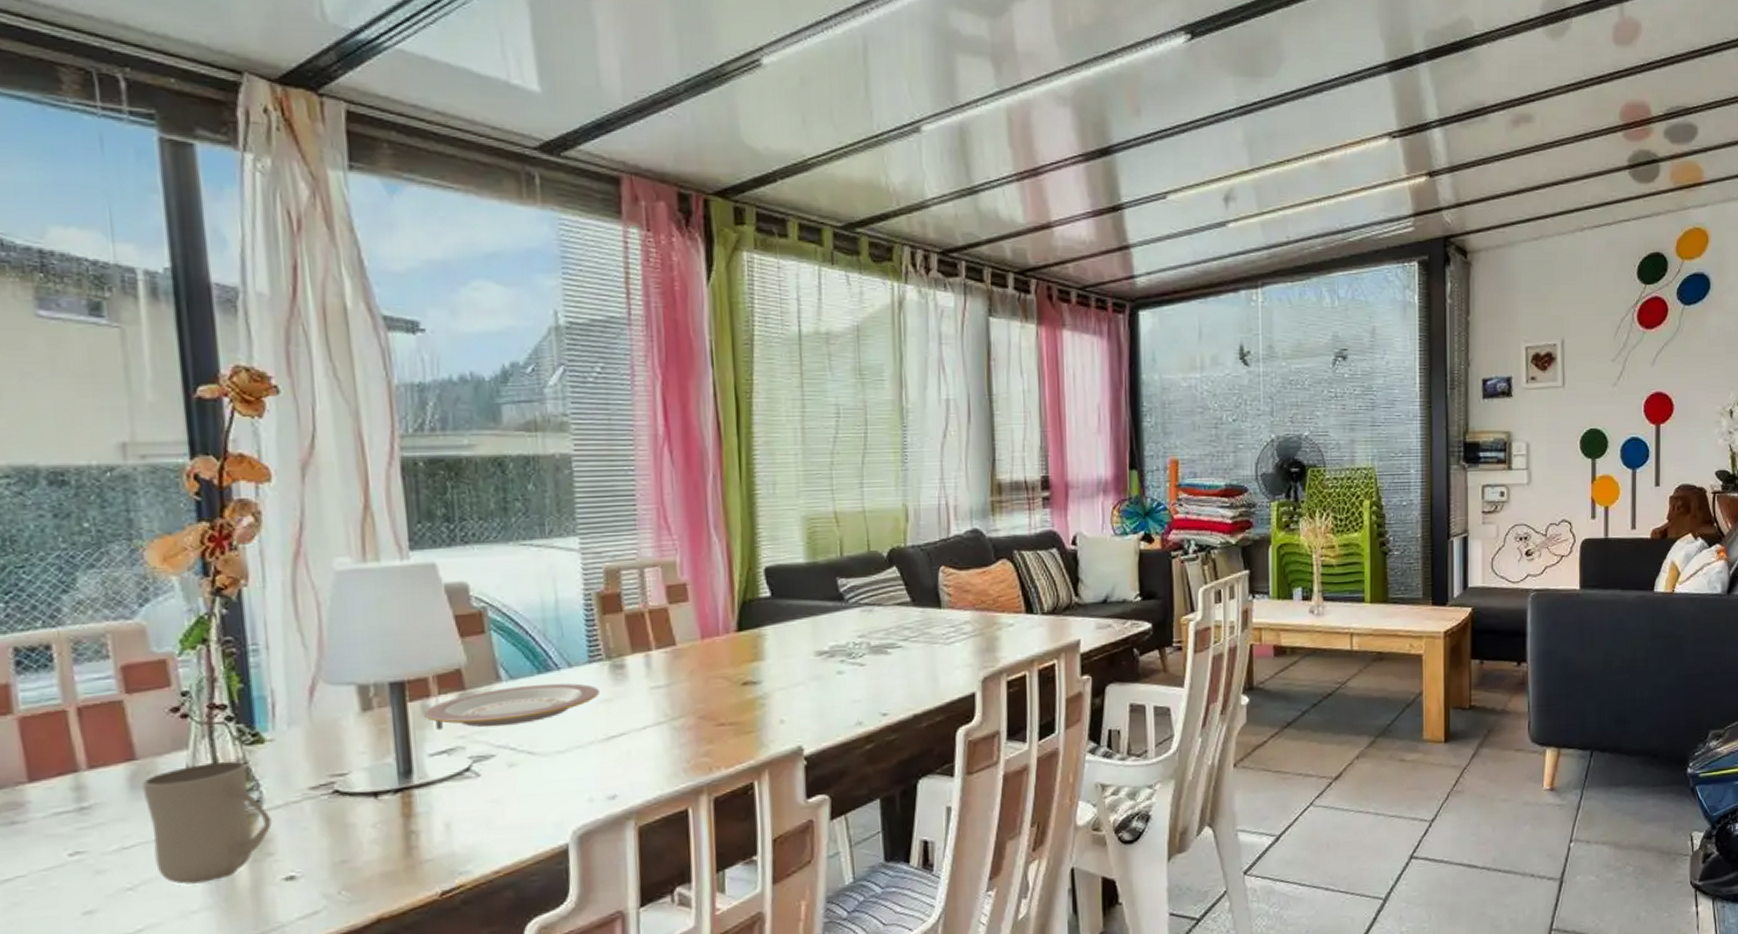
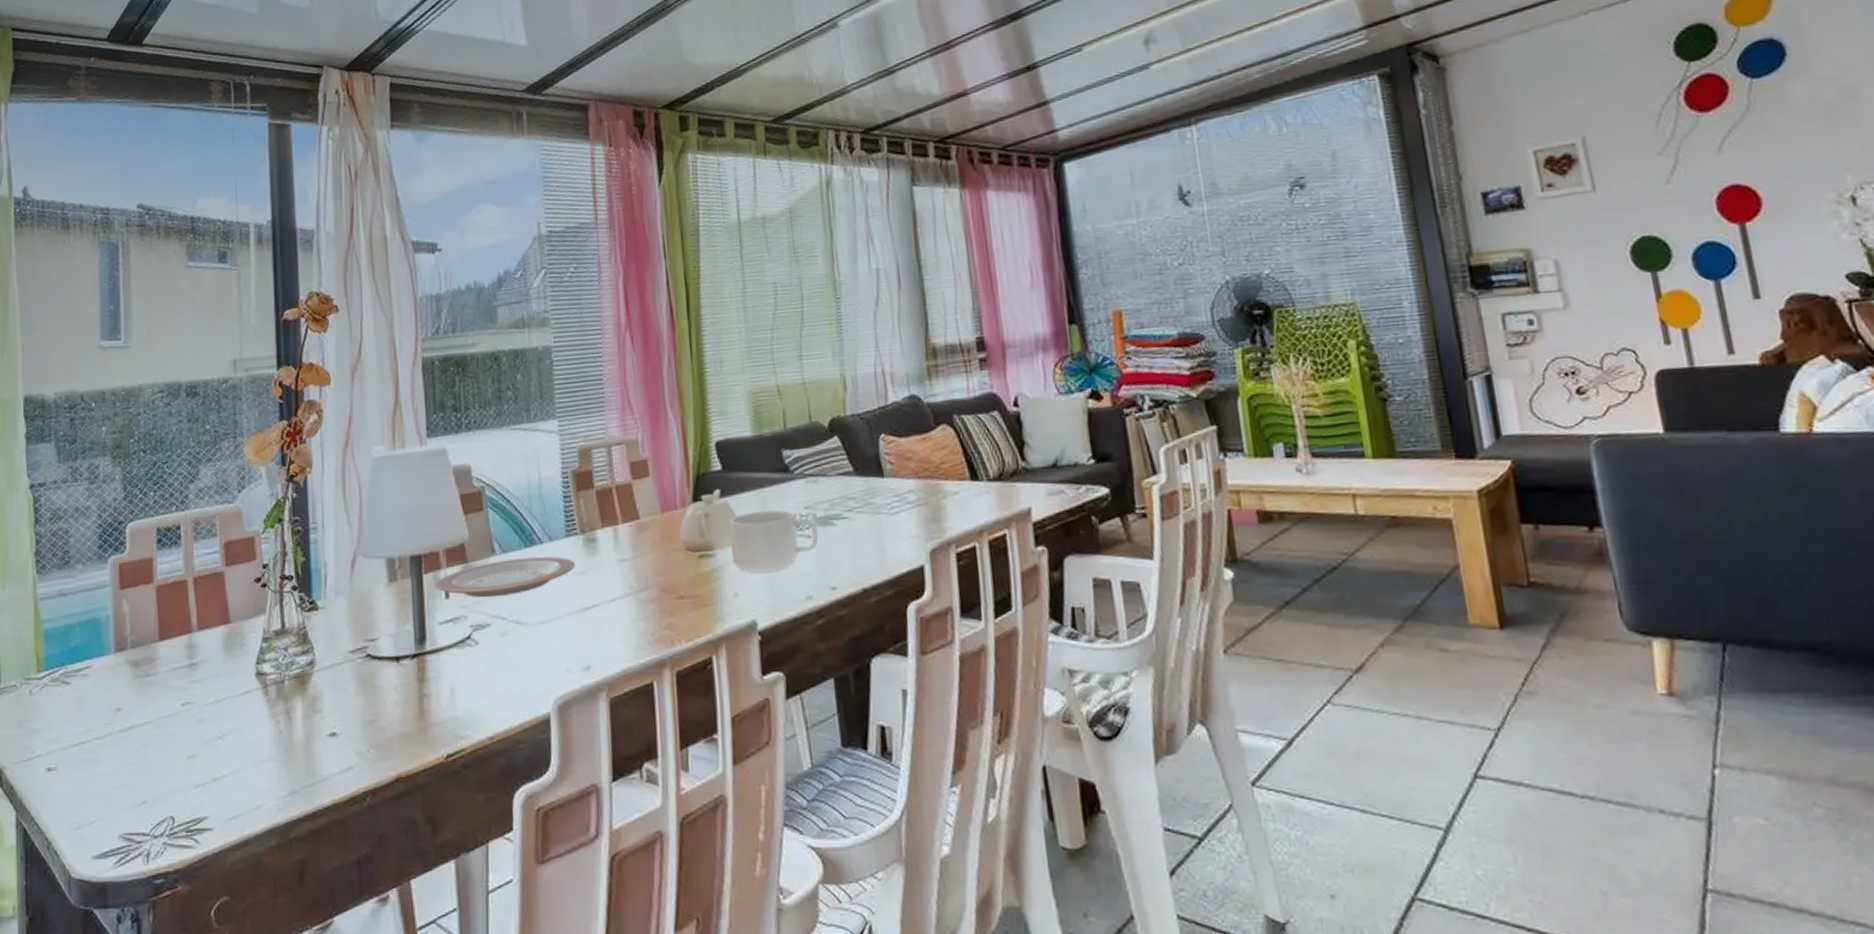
mug: present [142,761,272,885] -> none [233,626,321,736]
teapot: none [720,615,786,679] -> present [678,488,737,552]
cup: none [776,638,872,702] -> present [728,510,819,575]

